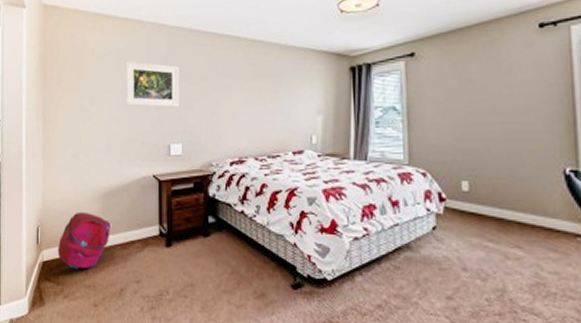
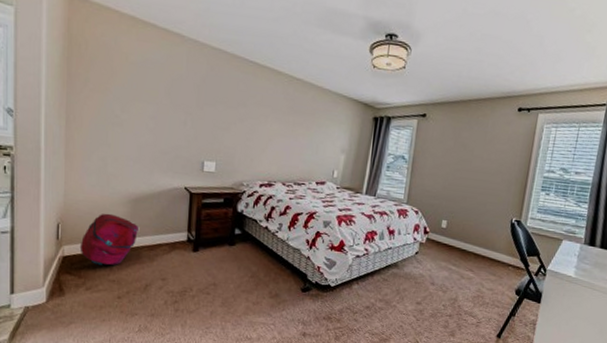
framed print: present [125,60,180,108] -> none [160,73,219,128]

